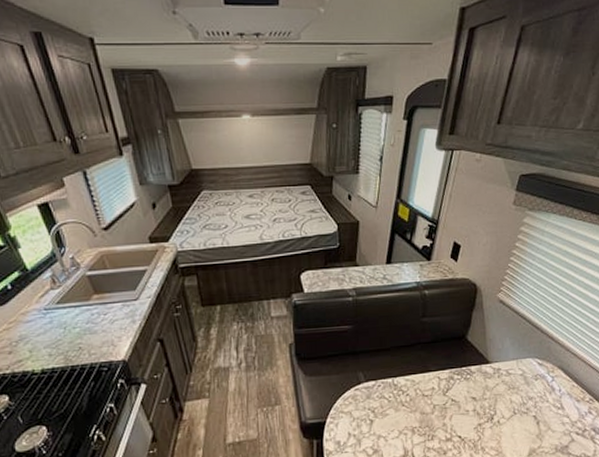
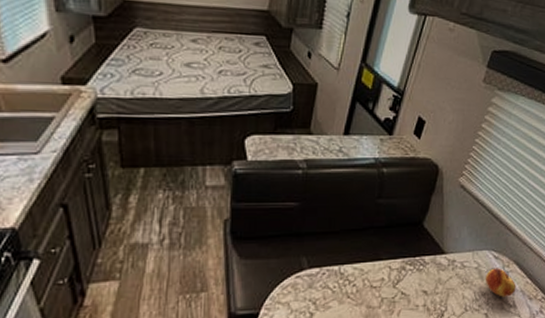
fruit: none [531,373,563,400] -> present [485,268,516,297]

